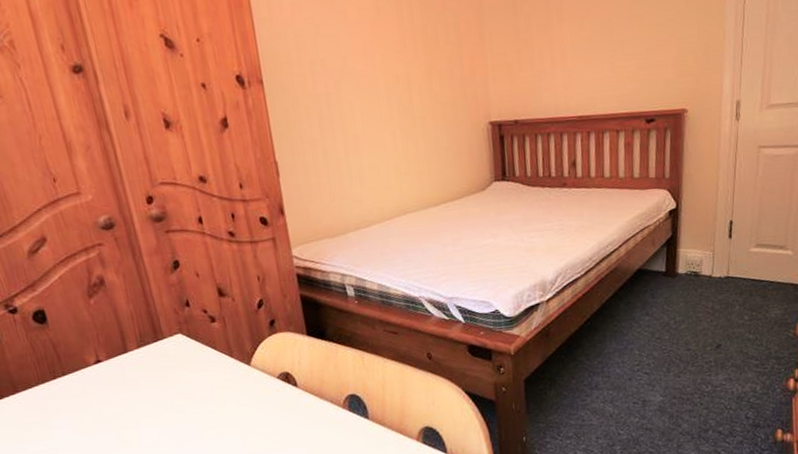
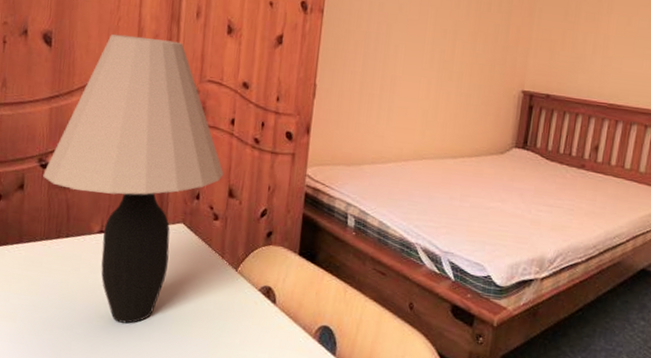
table lamp: none [15,149,208,443] -> present [43,33,224,324]

